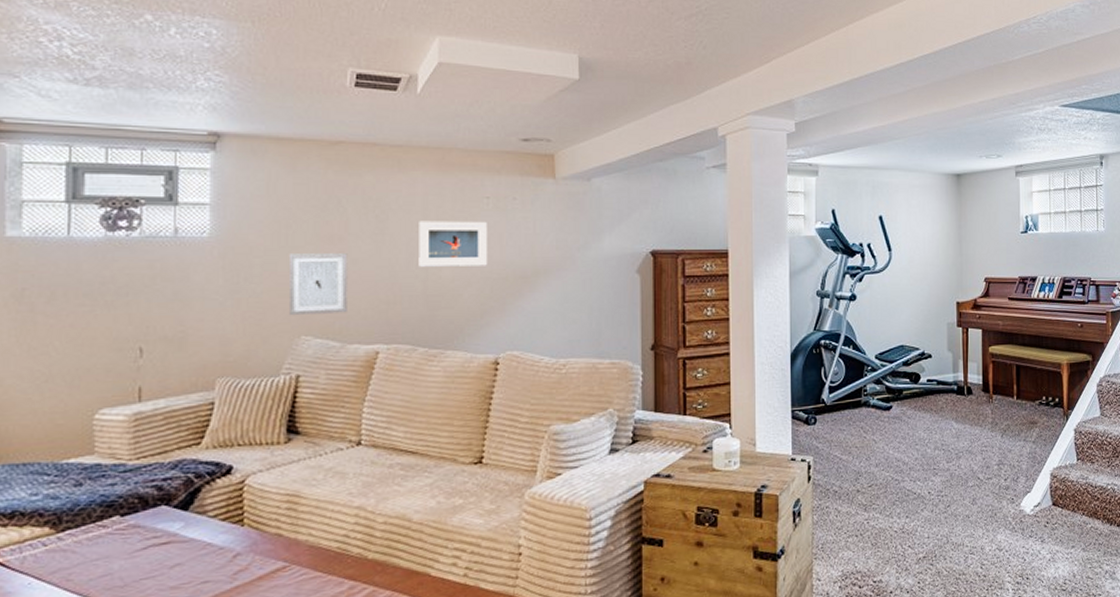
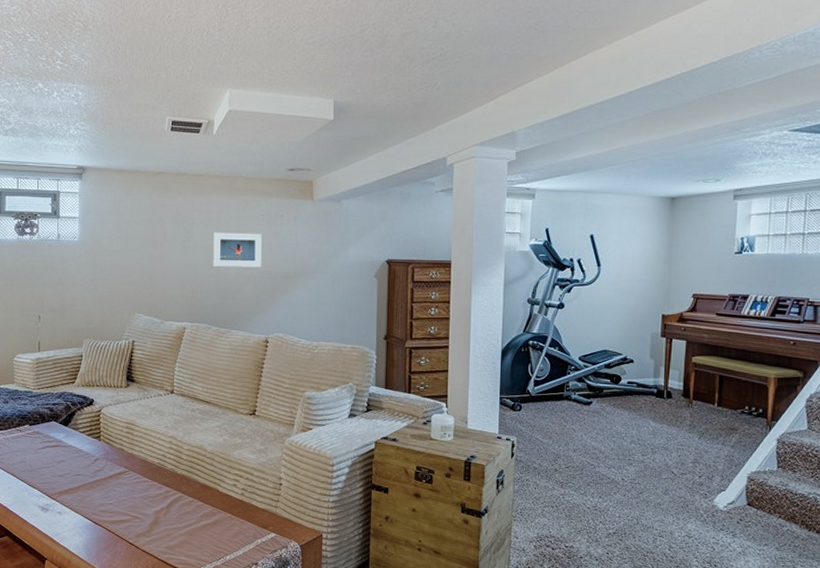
wall art: present [288,253,348,316] -> none [127,254,166,299]

